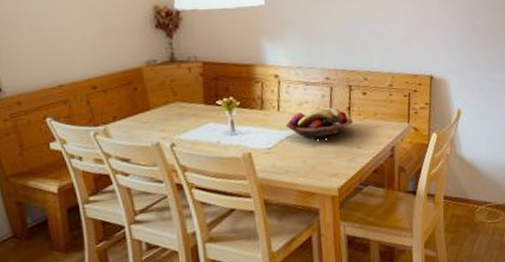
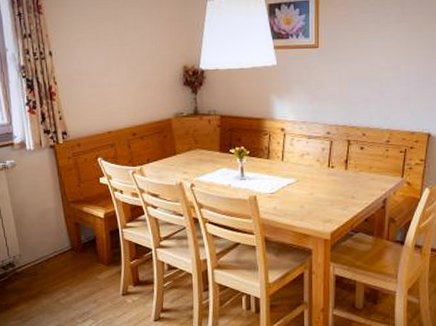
fruit basket: present [285,107,353,139] -> none [287,159,349,187]

